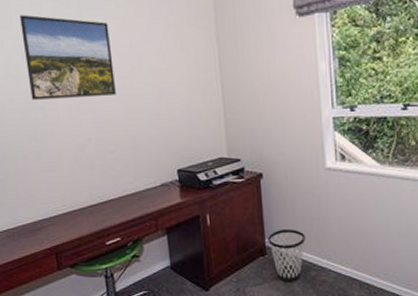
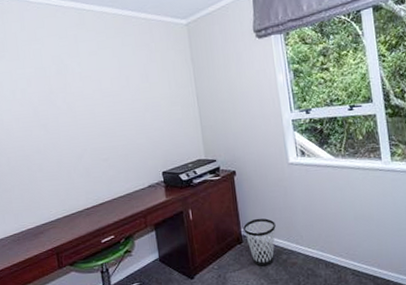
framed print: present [20,14,116,100] -> none [25,48,108,119]

